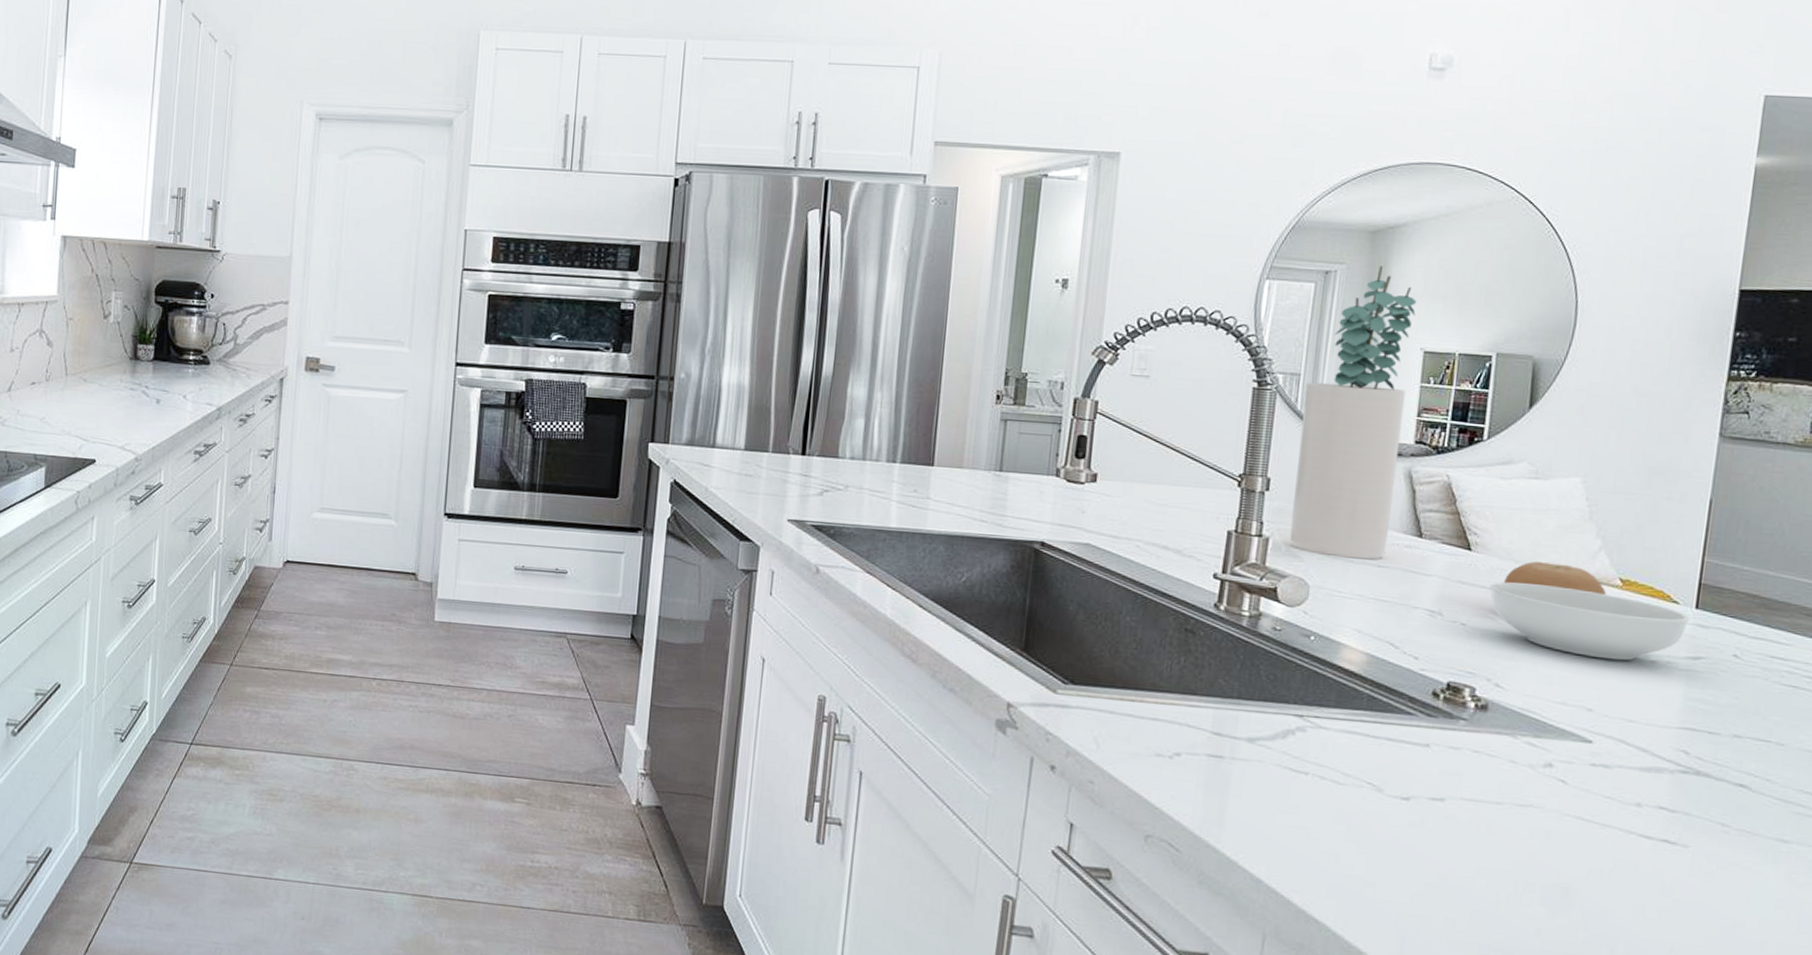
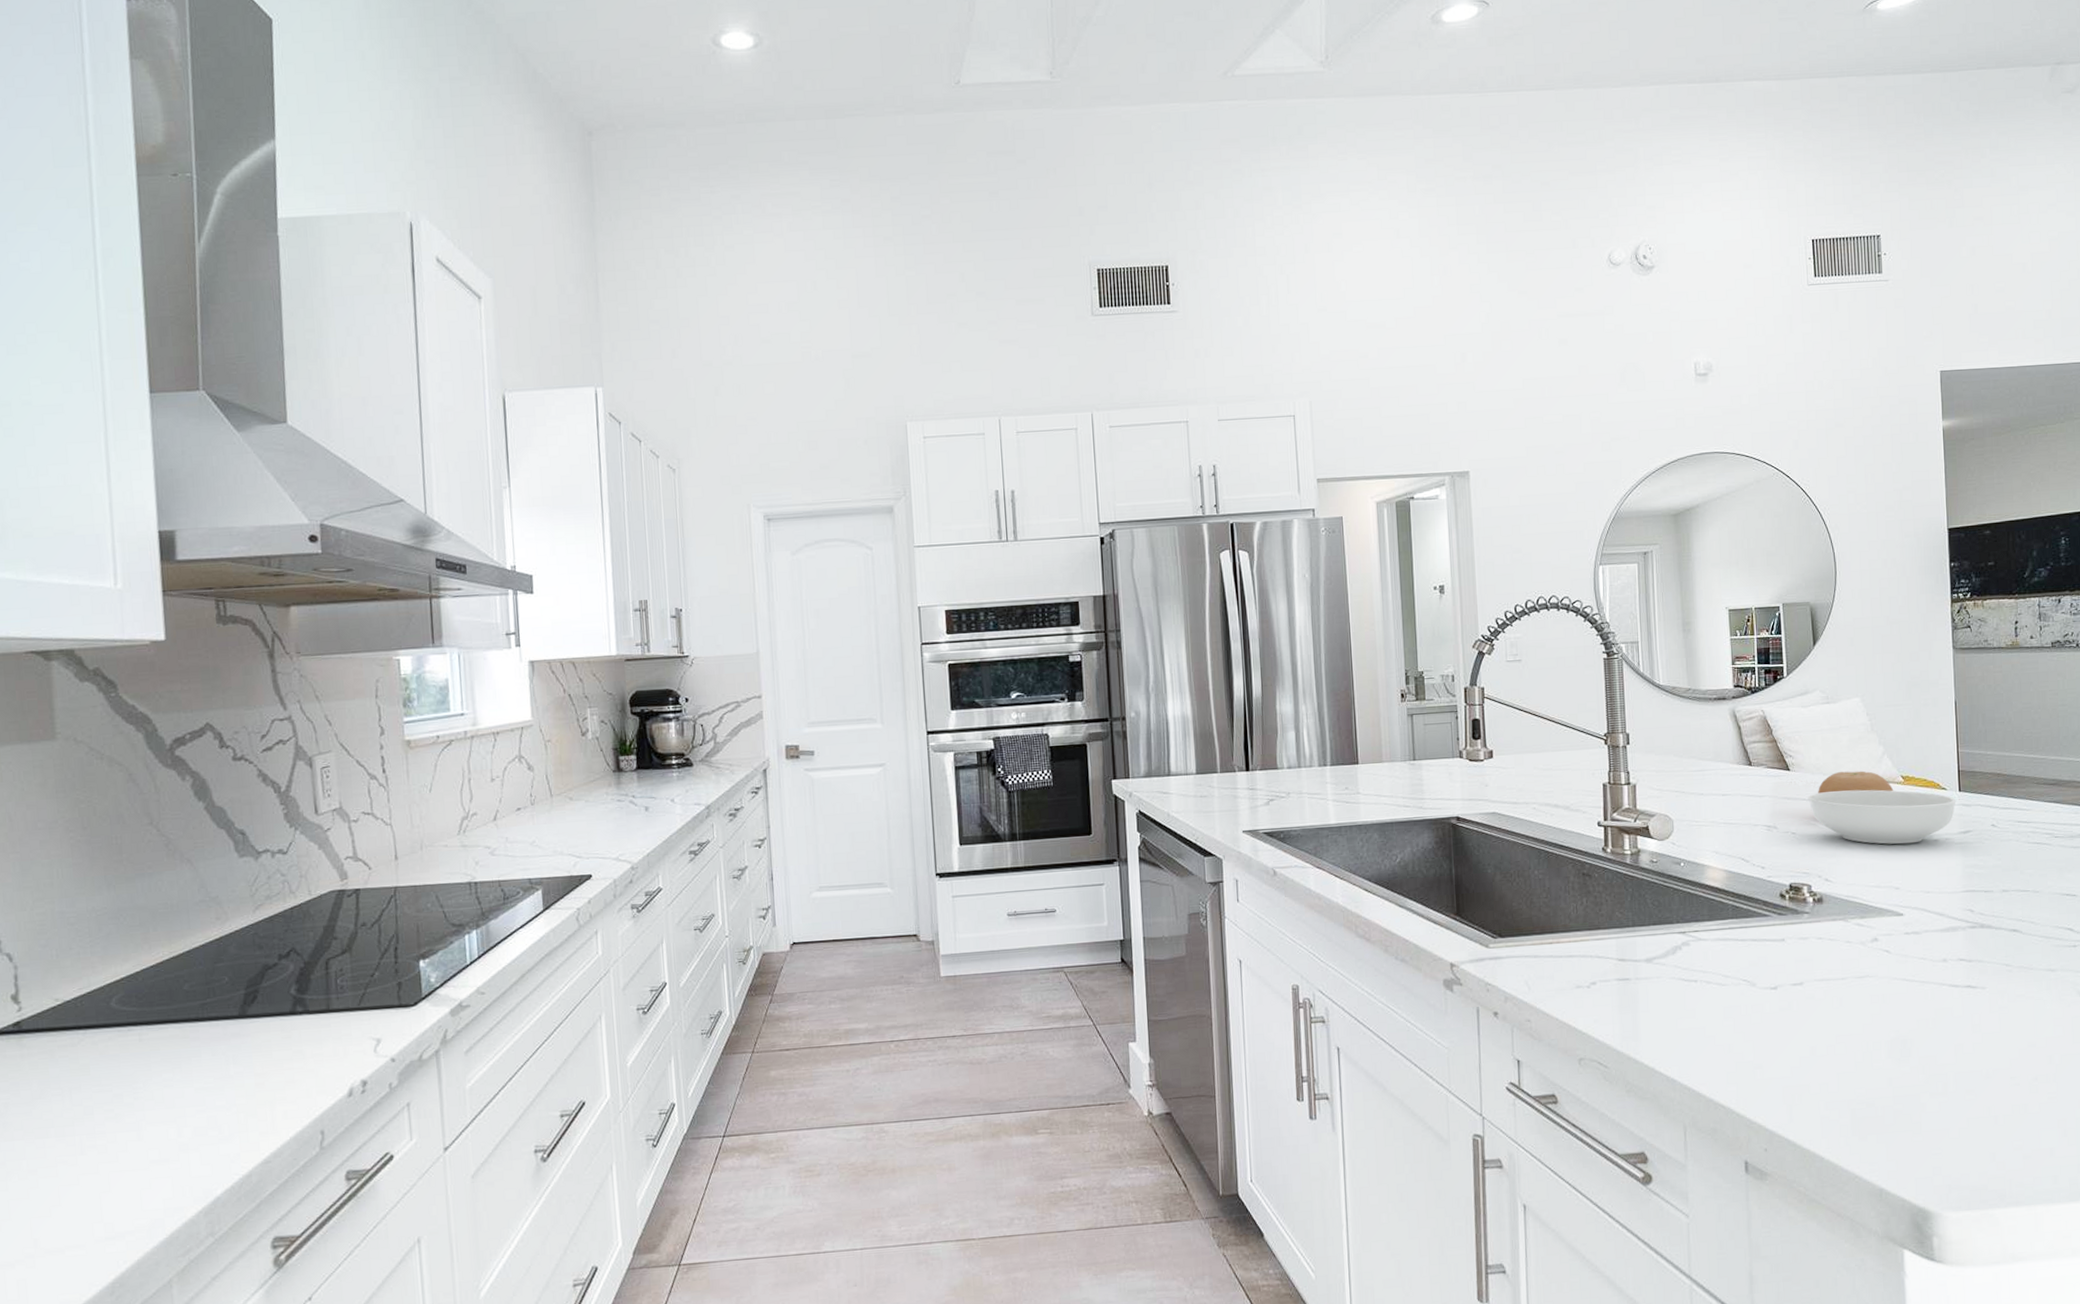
vase: present [1289,266,1417,560] -> none [1644,543,1726,793]

